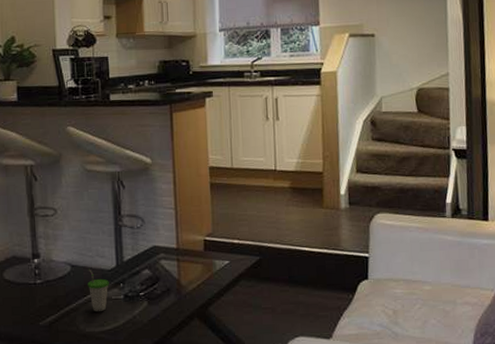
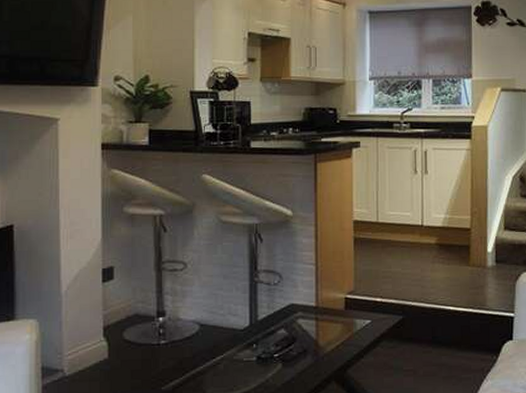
cup: present [87,268,109,312] -> none [217,328,241,376]

